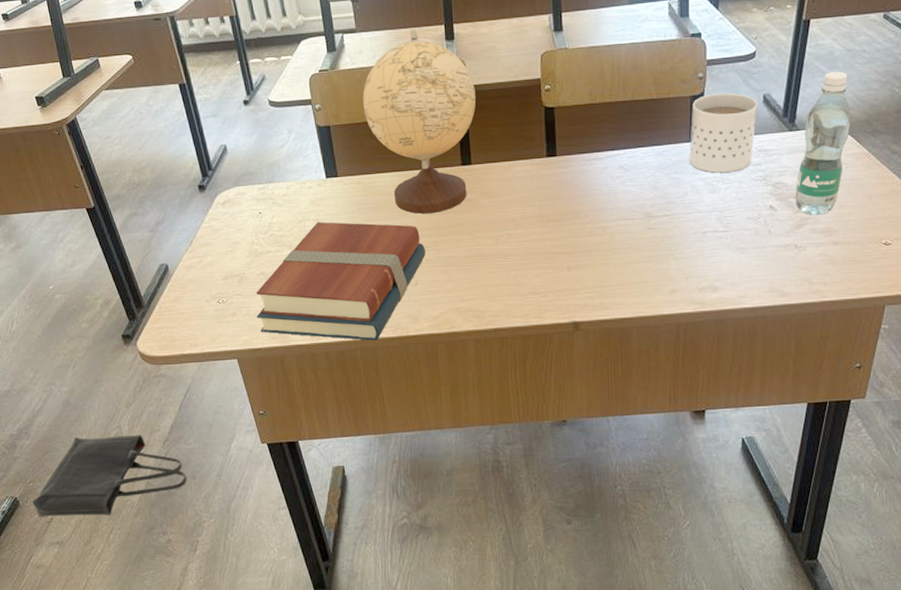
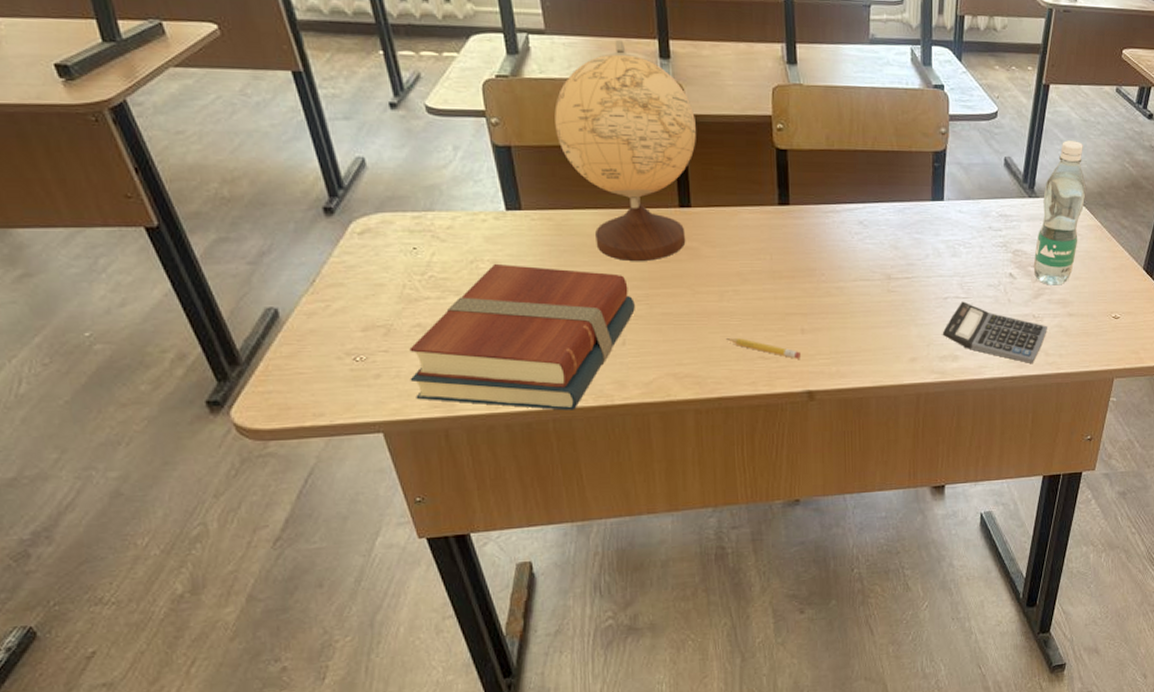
tote bag: present [32,434,187,518] -> none [58,533,310,653]
pencil: none [501,276,567,293] -> present [725,338,800,359]
mug: present [689,92,759,173] -> none [930,151,1000,236]
calculator: none [701,235,811,292] -> present [942,301,1047,363]

